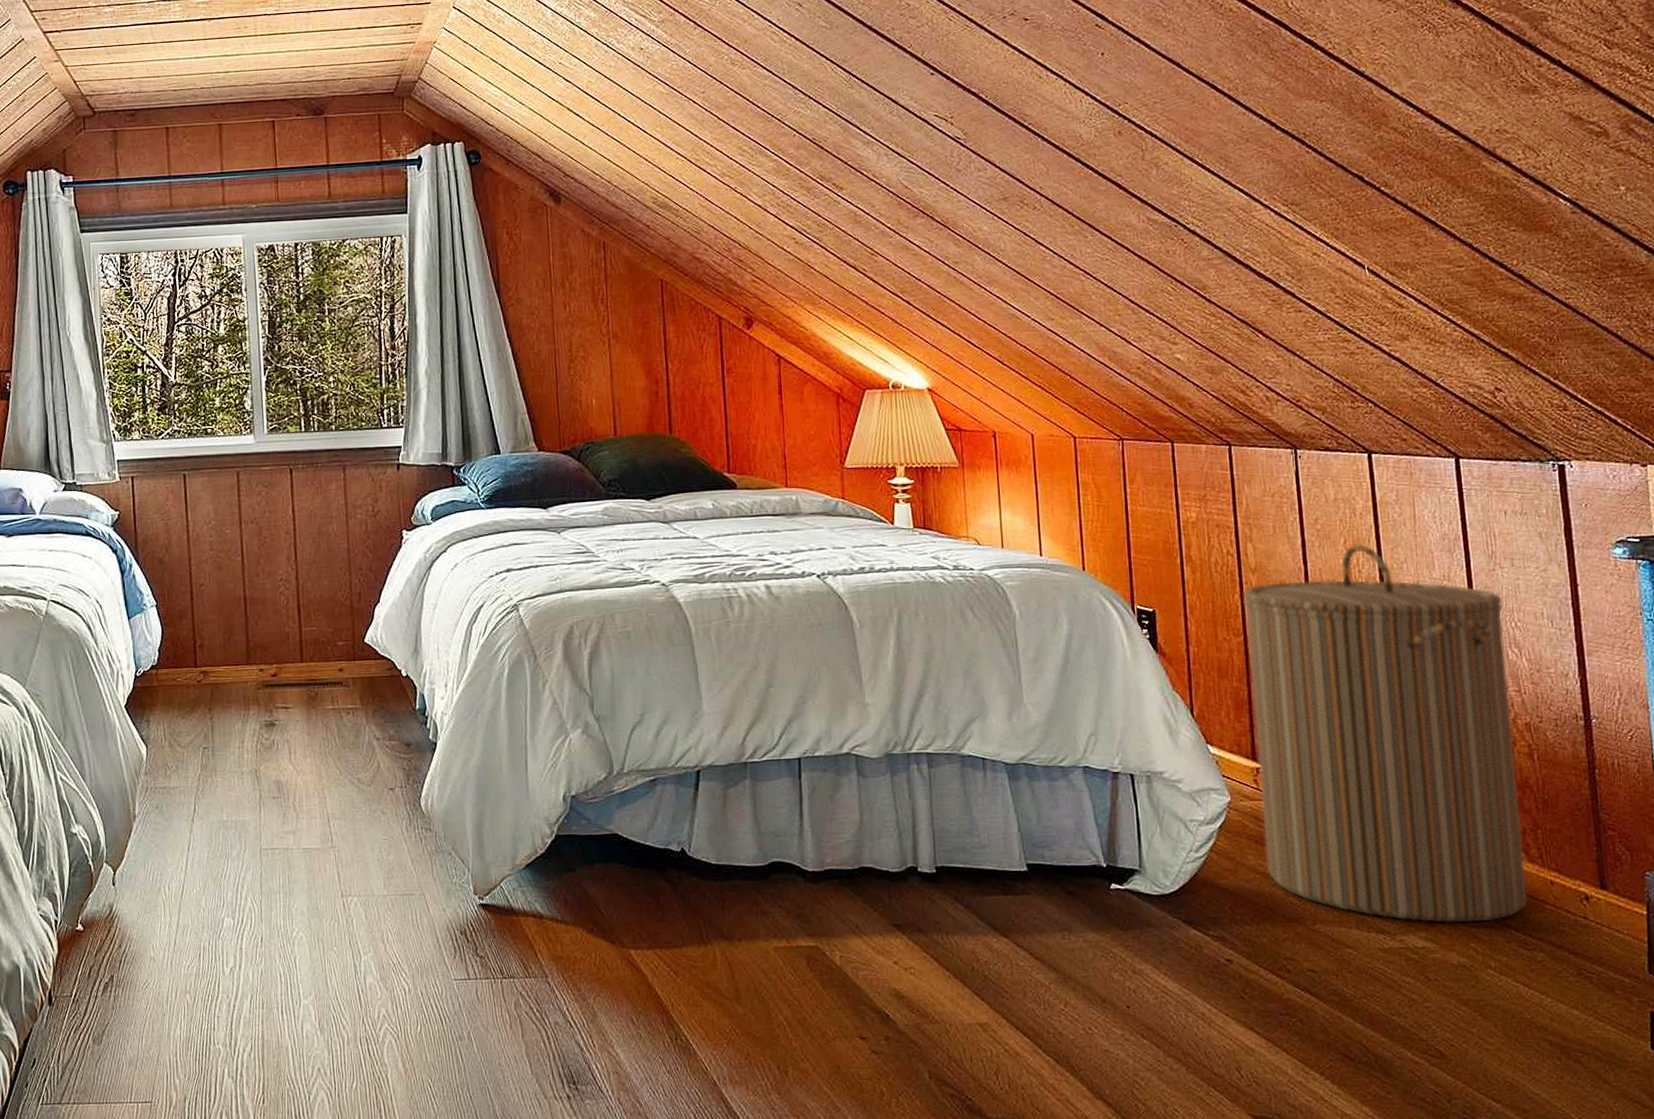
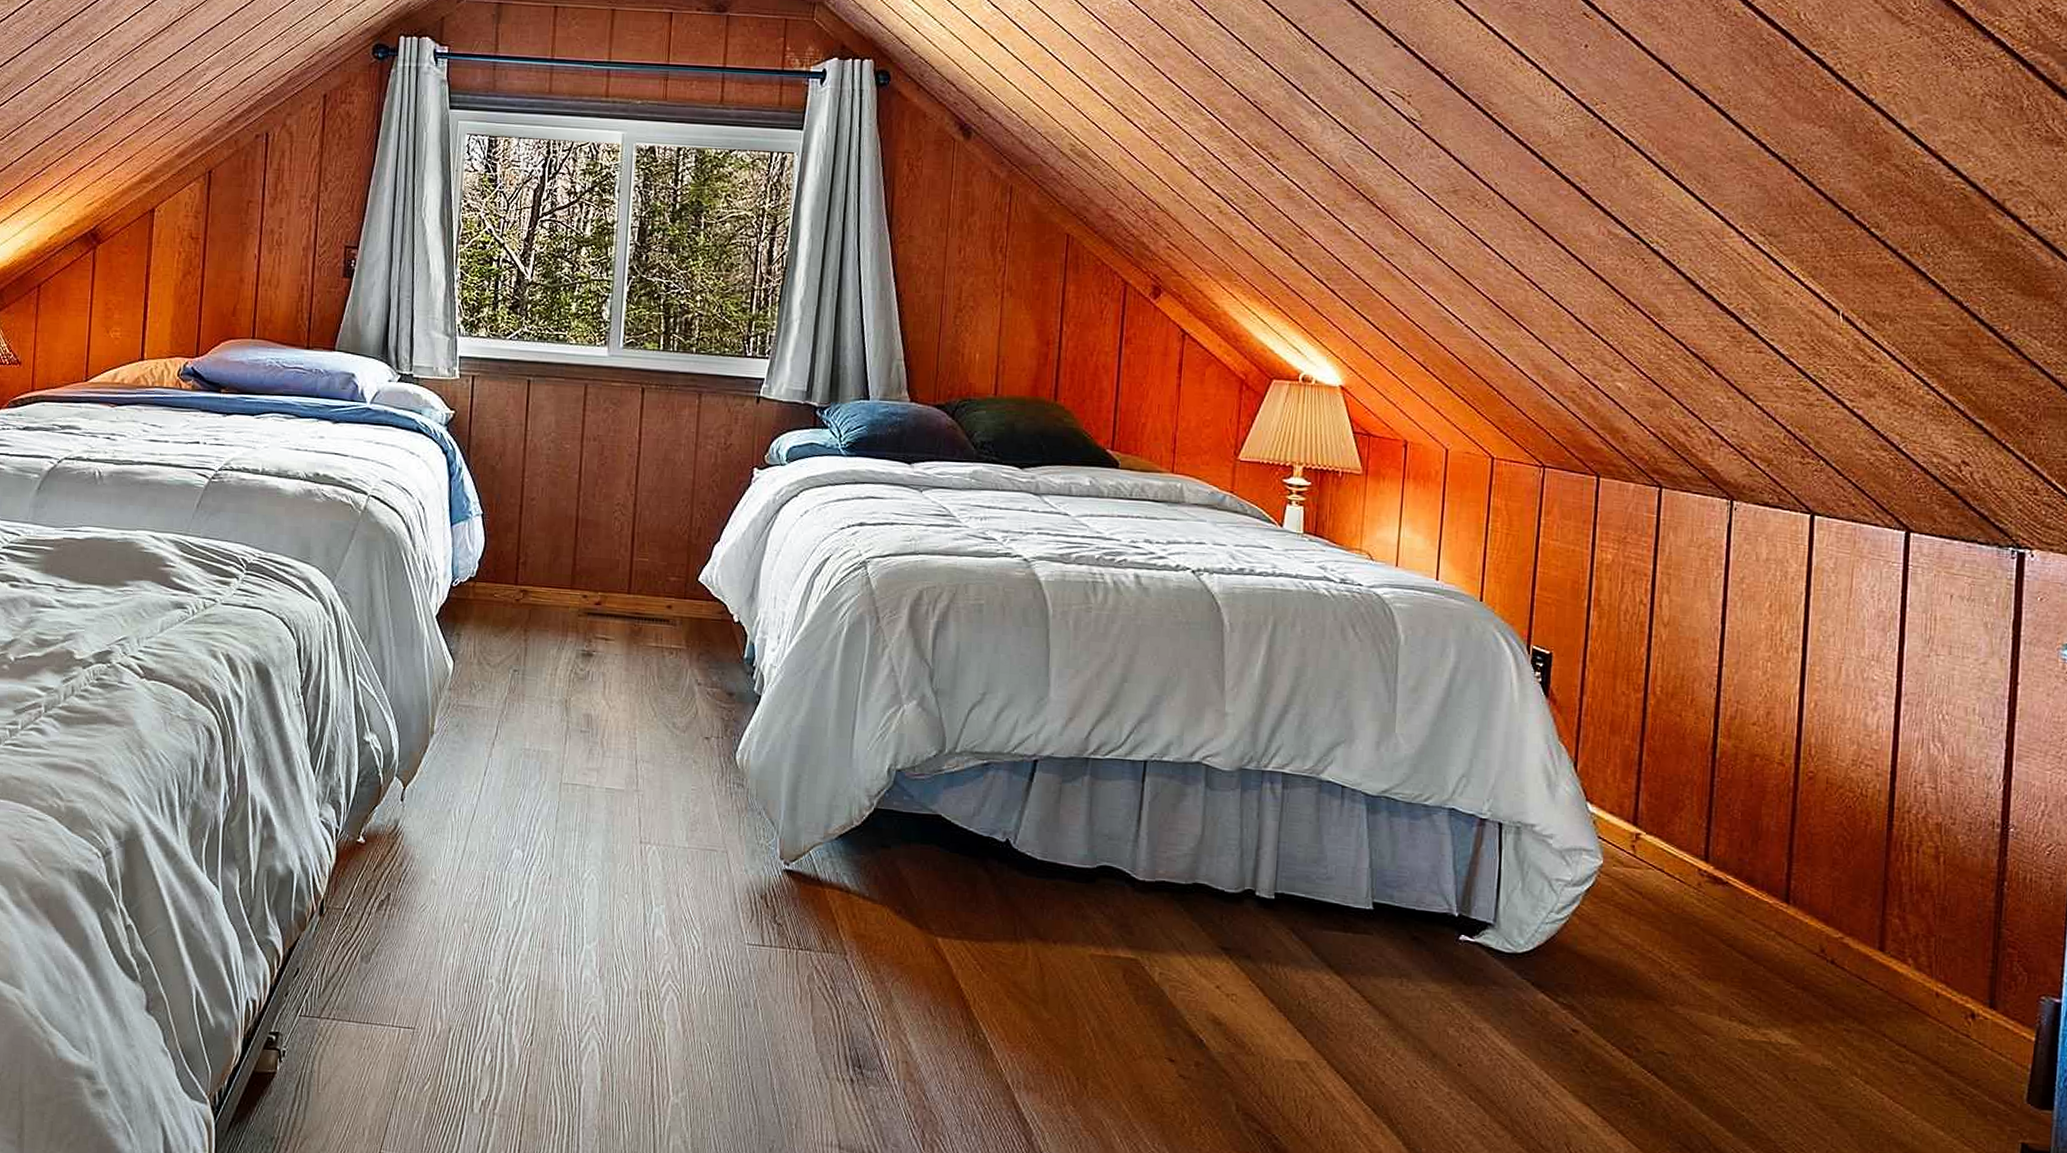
laundry hamper: present [1243,543,1528,923] -> none [1631,609,1933,1027]

